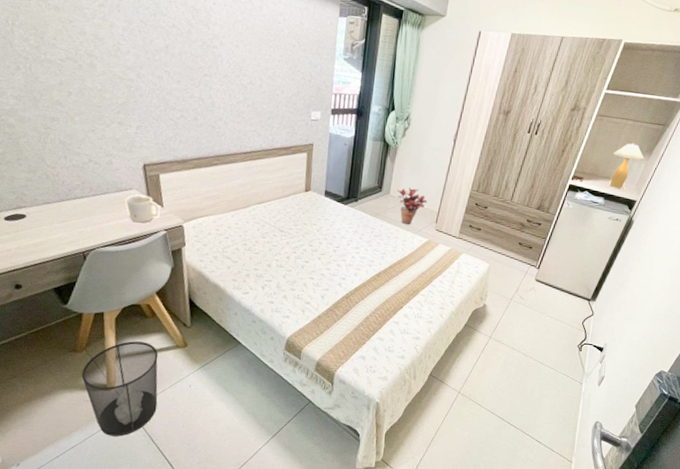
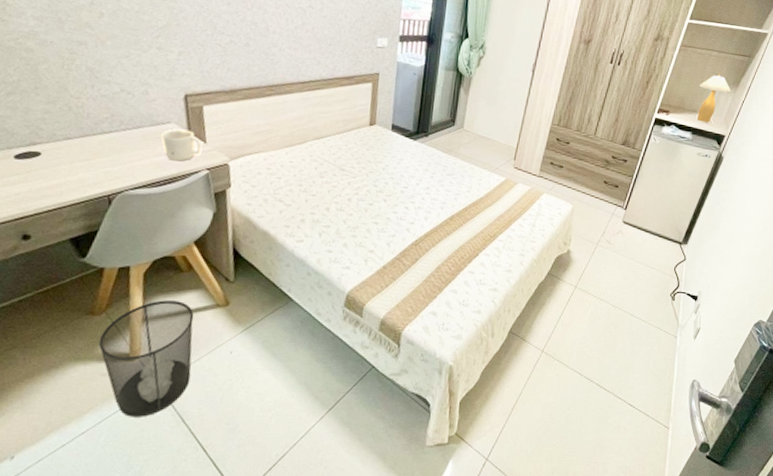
potted plant: present [397,188,427,224] -> none [472,122,505,162]

